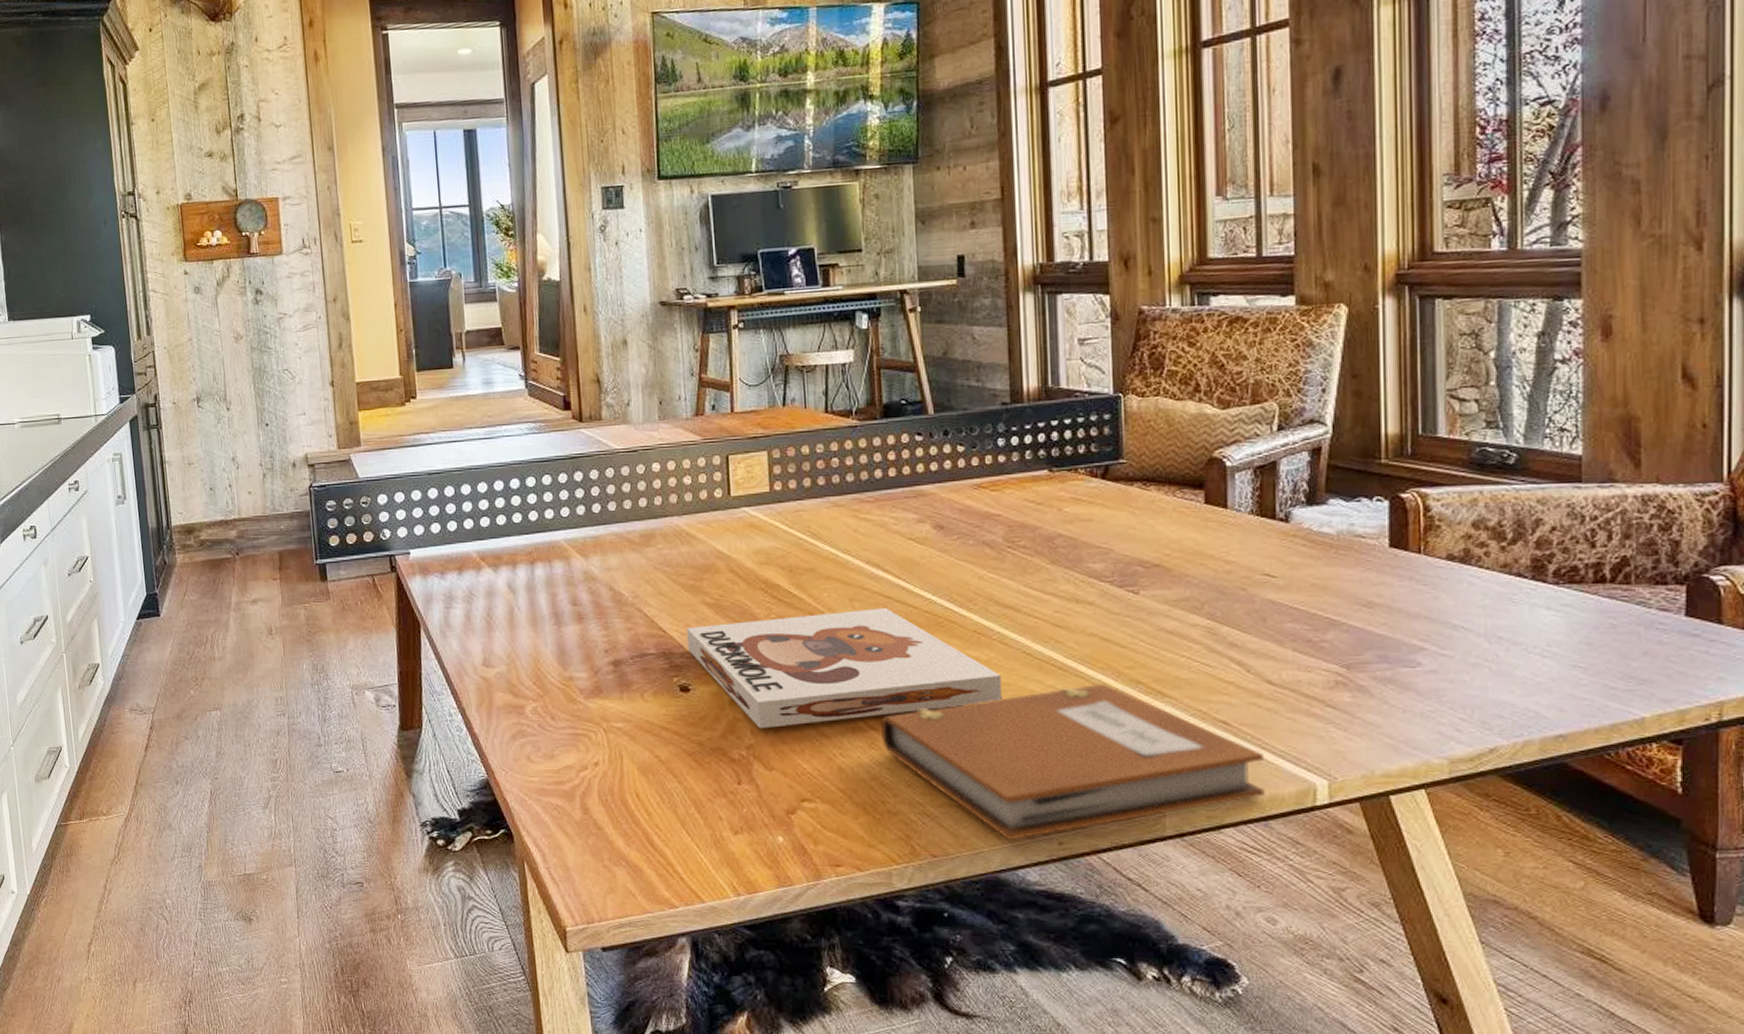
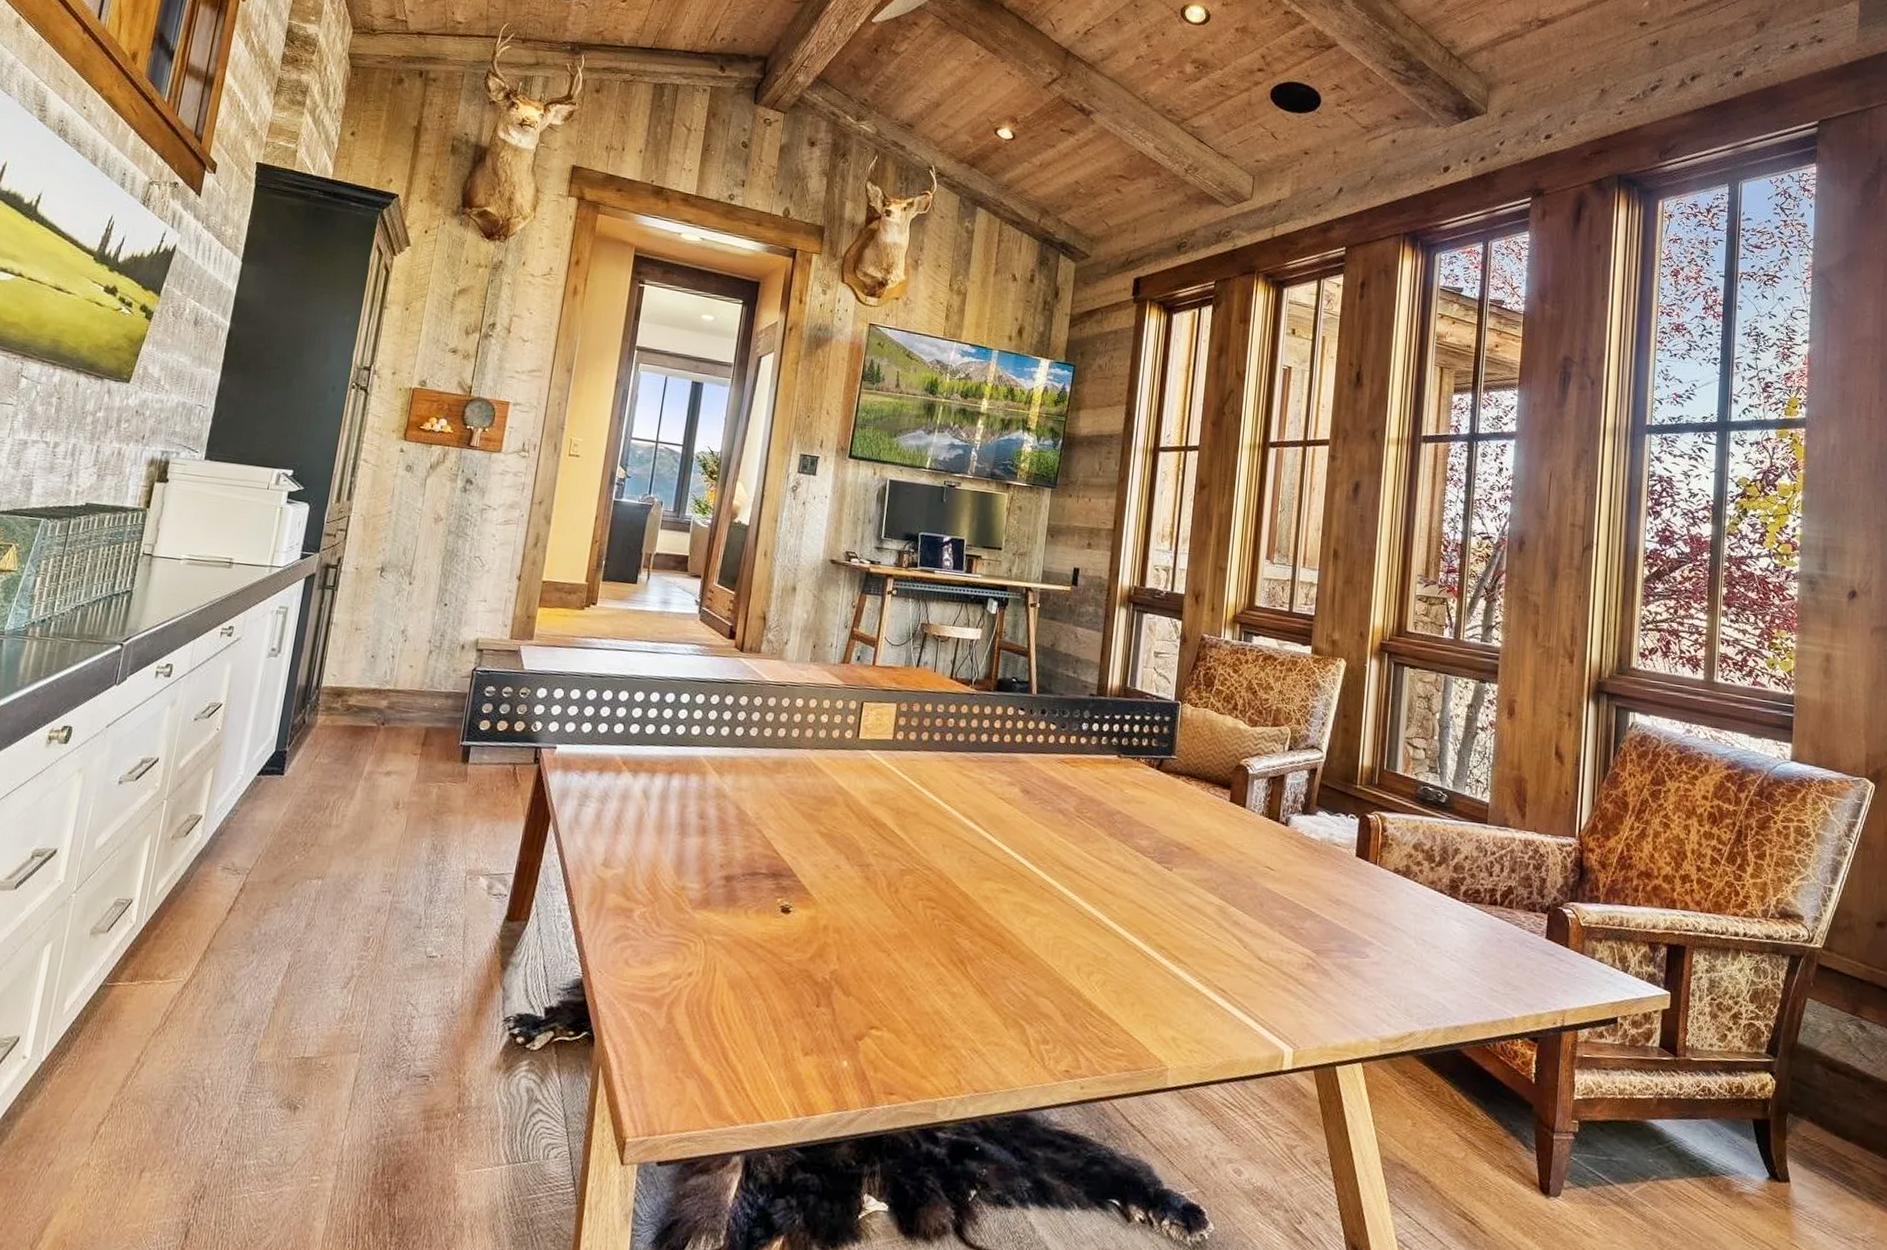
board game: present [686,608,1002,729] -> none [795,852,1056,956]
notebook: present [881,683,1264,841] -> none [949,945,1248,1082]

